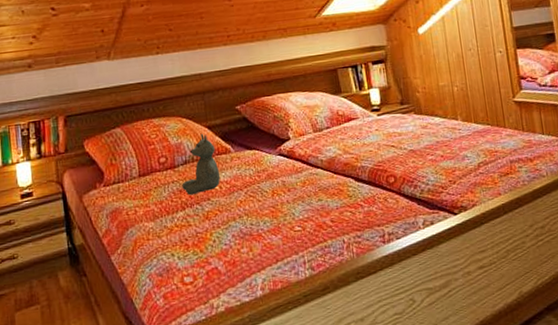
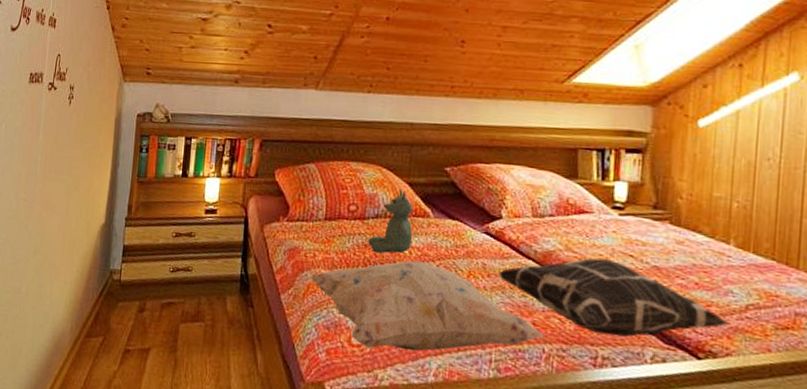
decorative pillow: none [136,192,342,283] -> present [311,260,544,352]
decorative pillow: none [295,152,470,216] -> present [497,258,729,338]

